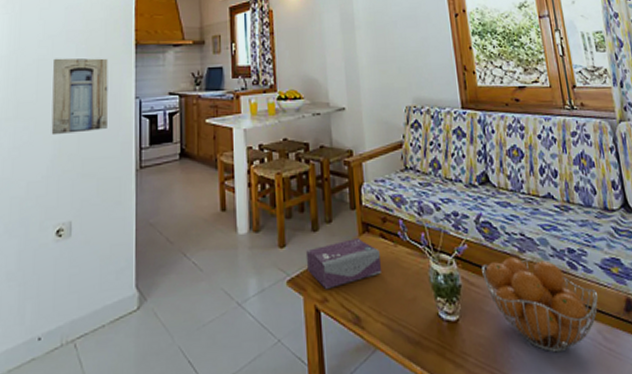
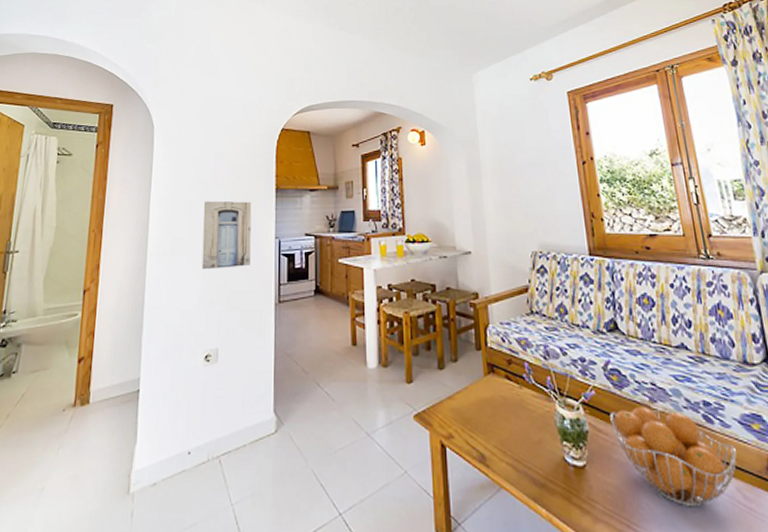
tissue box: present [305,237,382,290] -> none [432,377,508,427]

